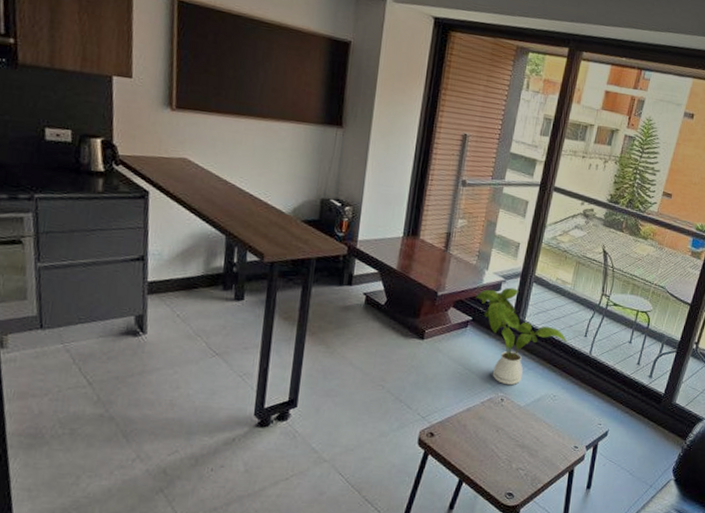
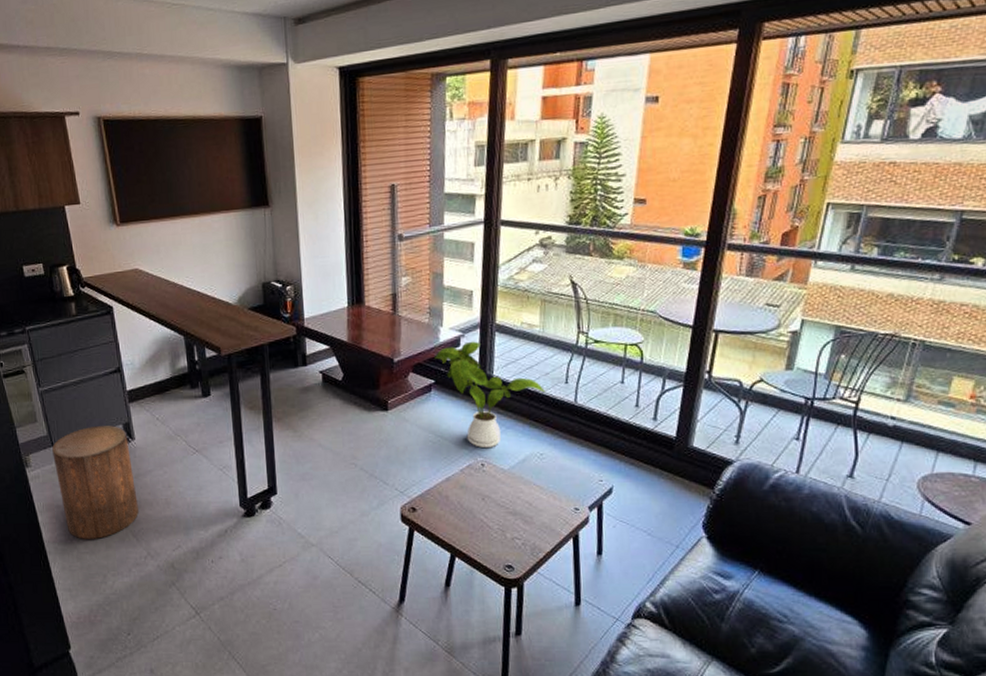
stool: none [39,313,138,436] -> present [52,425,139,539]

